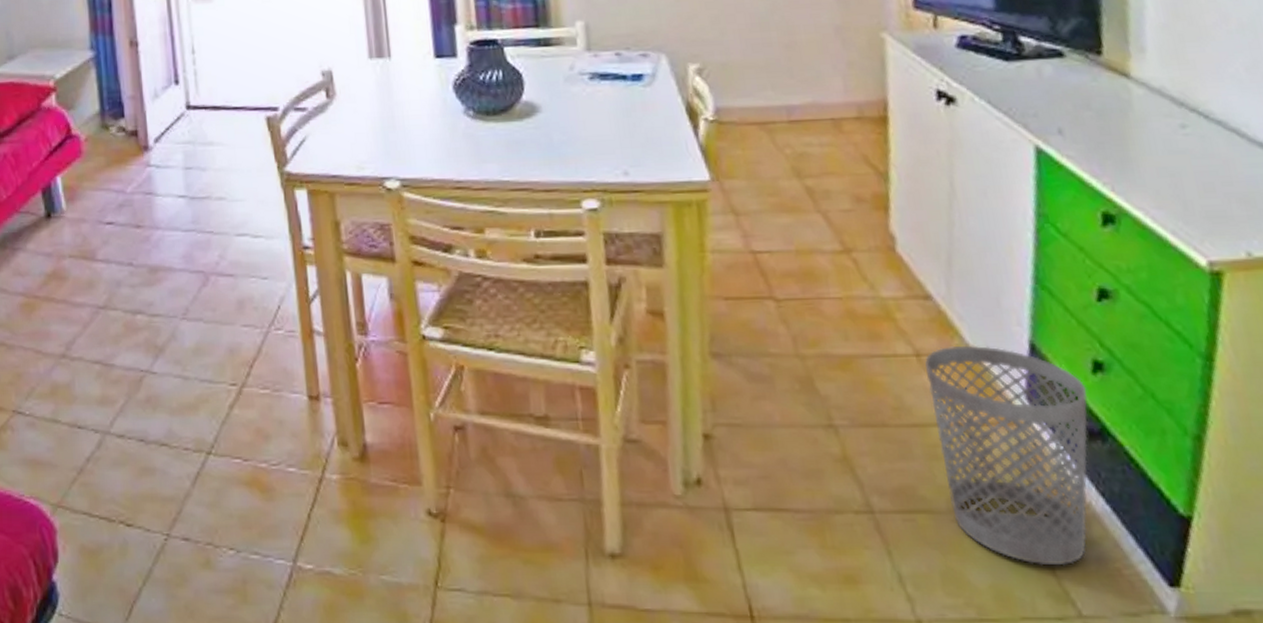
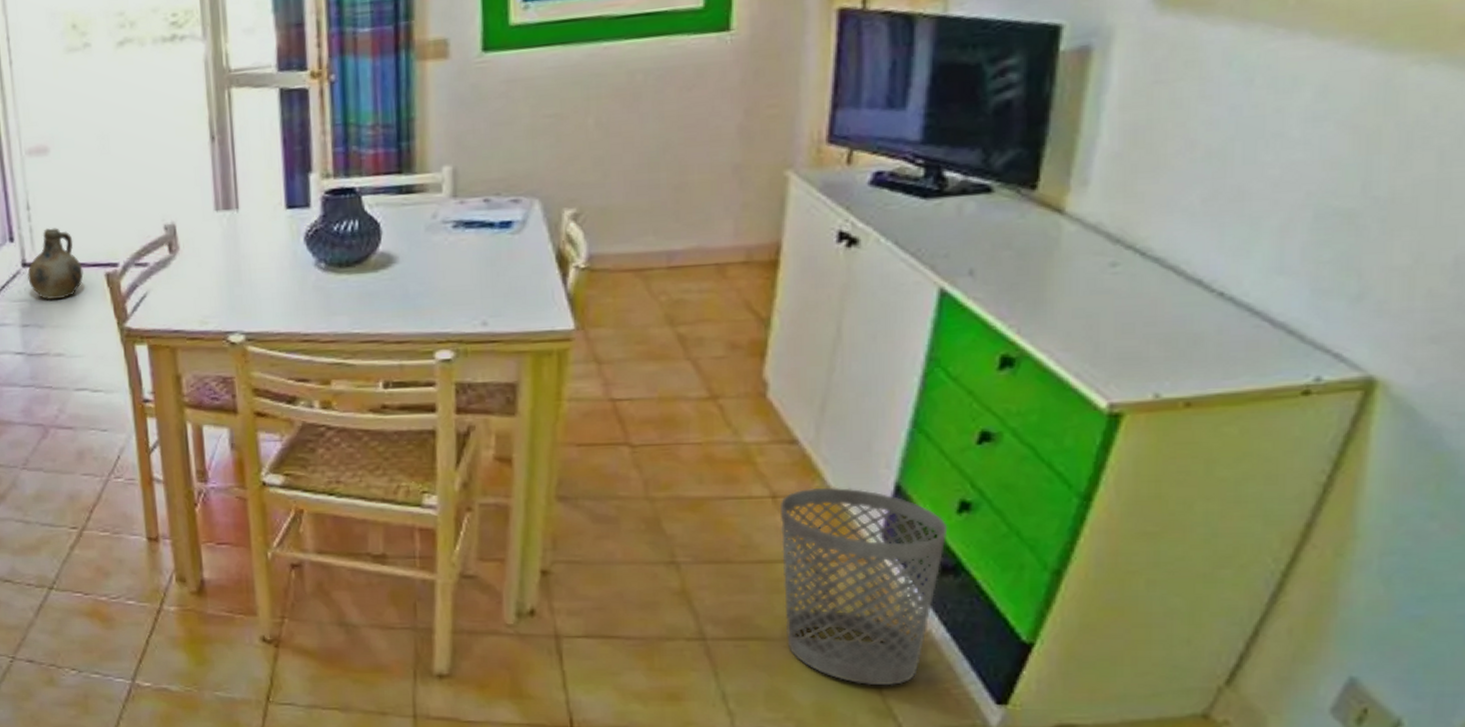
ceramic jug: none [191,71,245,143] -> present [27,228,84,300]

